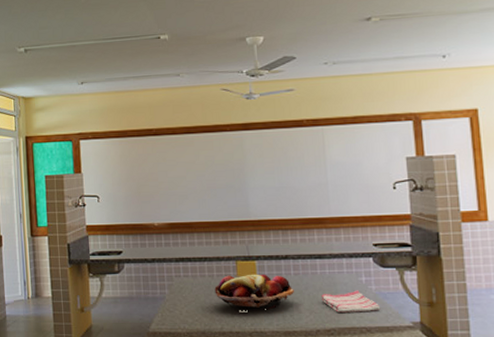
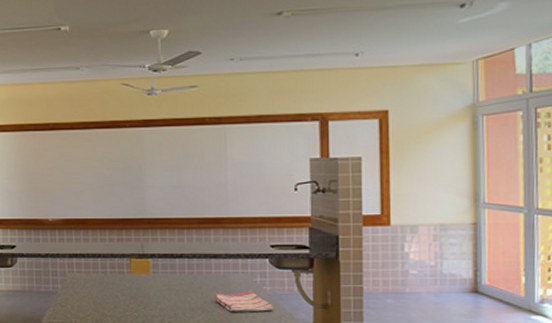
fruit basket: present [214,274,294,310] -> none [107,271,187,307]

